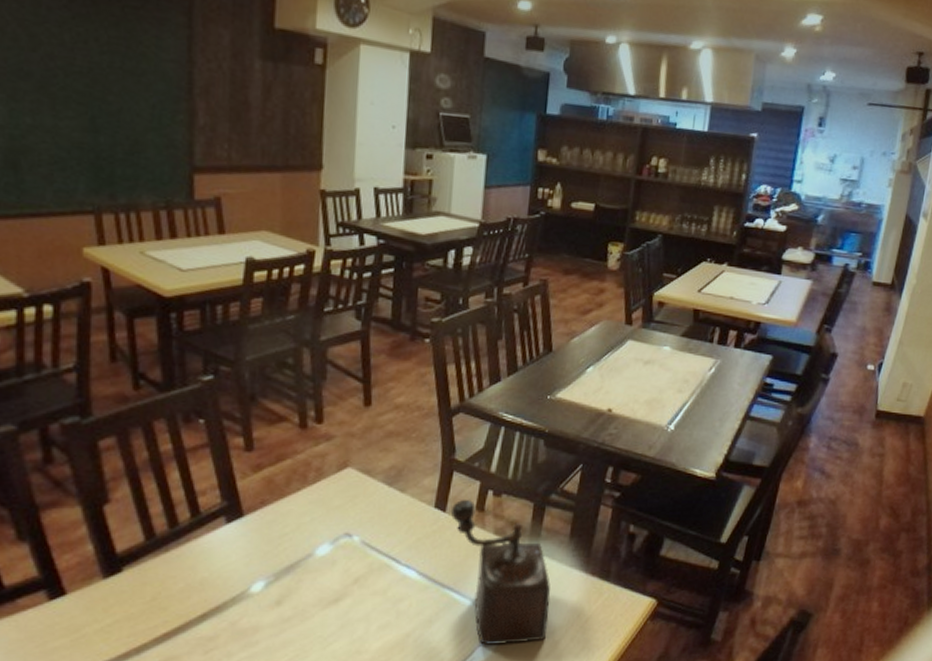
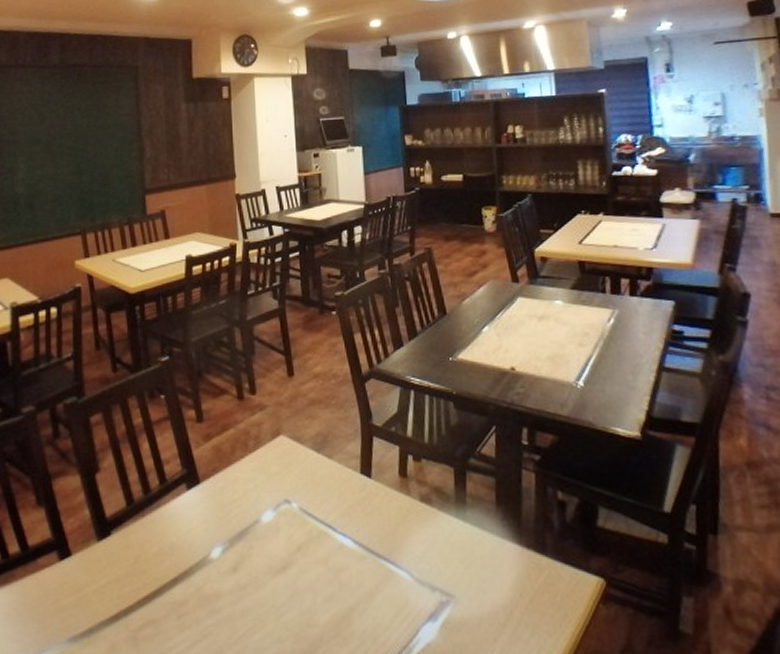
pepper mill: present [450,499,551,645] -> none [375,464,491,625]

